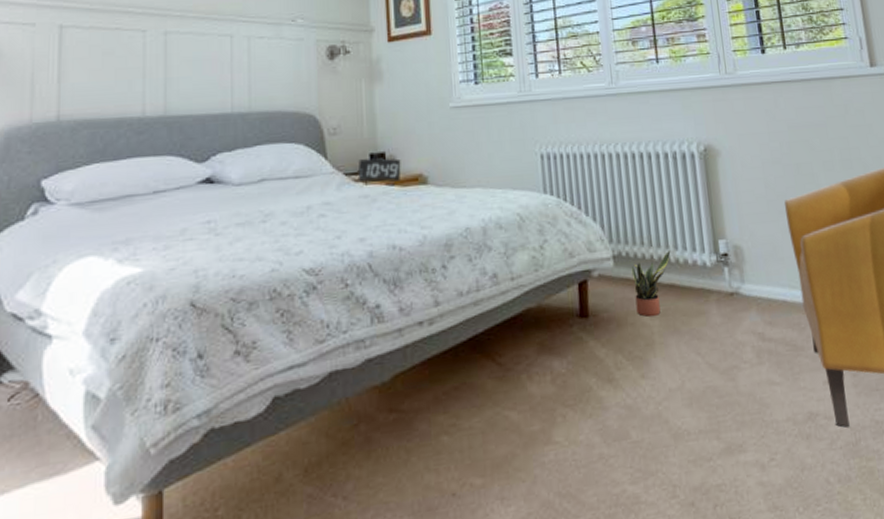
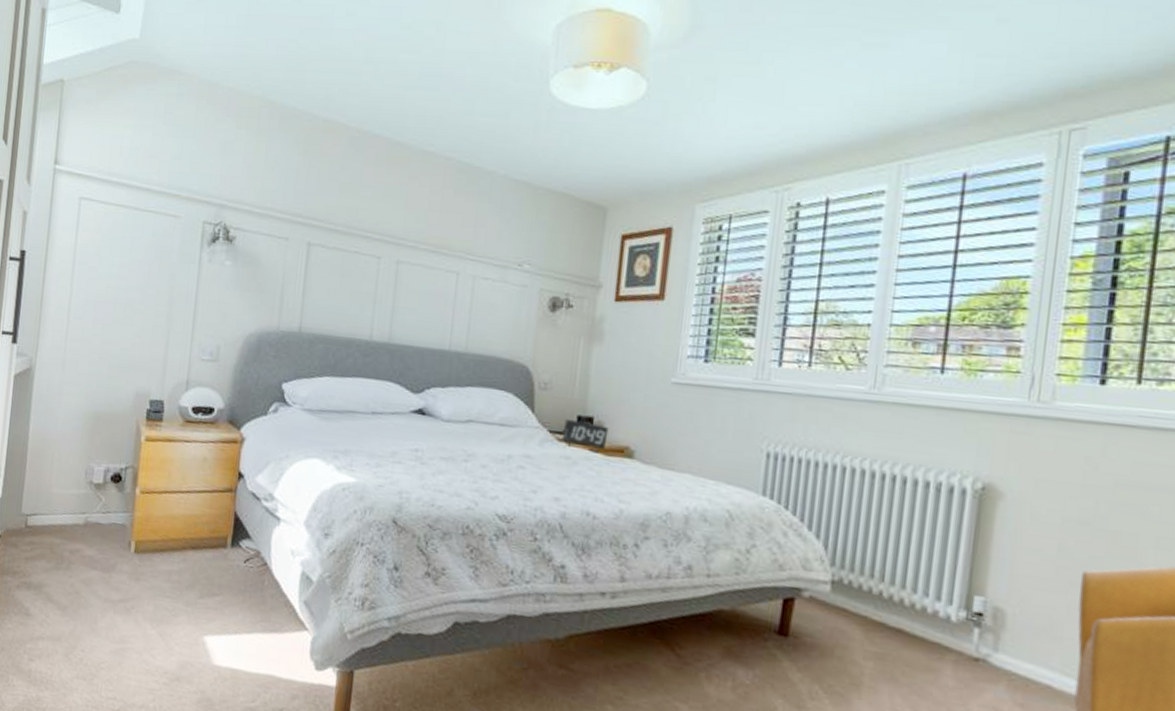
potted plant: present [631,249,671,318] -> none [847,590,907,658]

